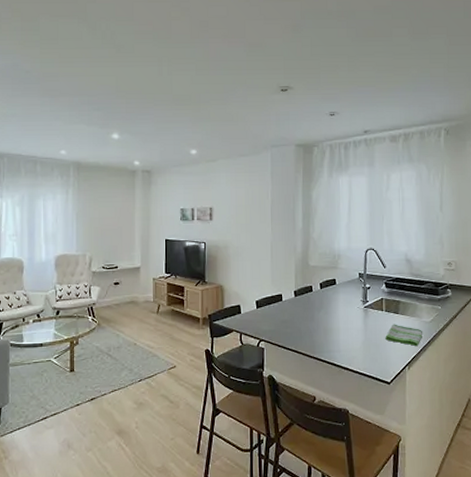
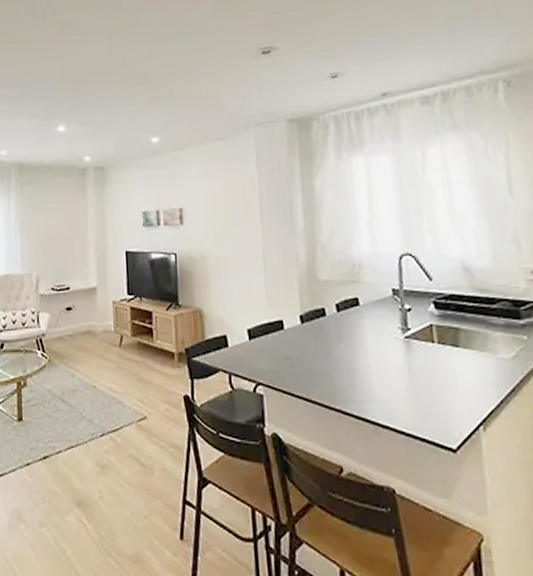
dish towel: present [385,324,423,347] -> none [441,362,503,397]

